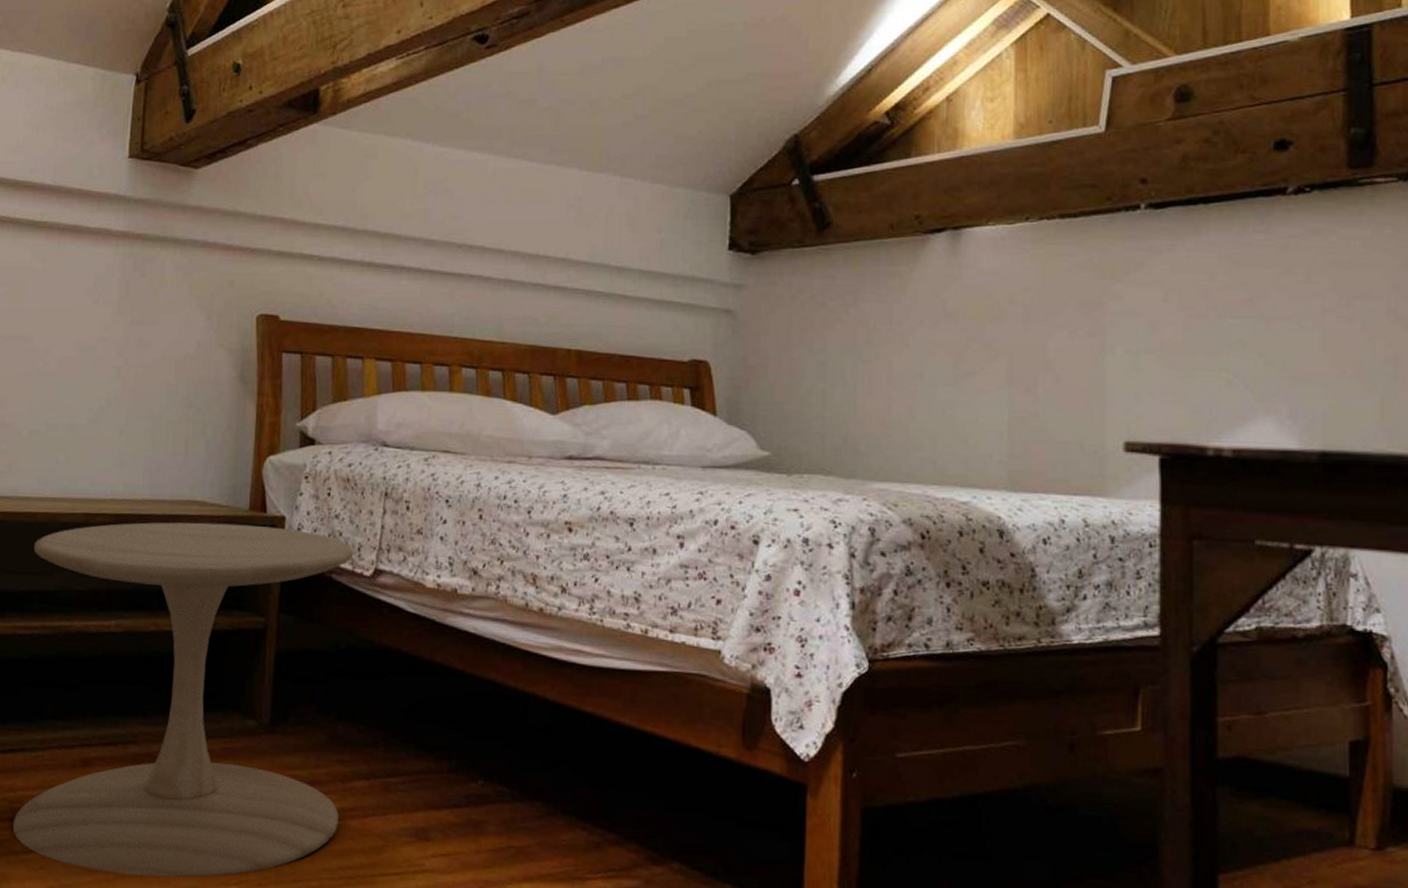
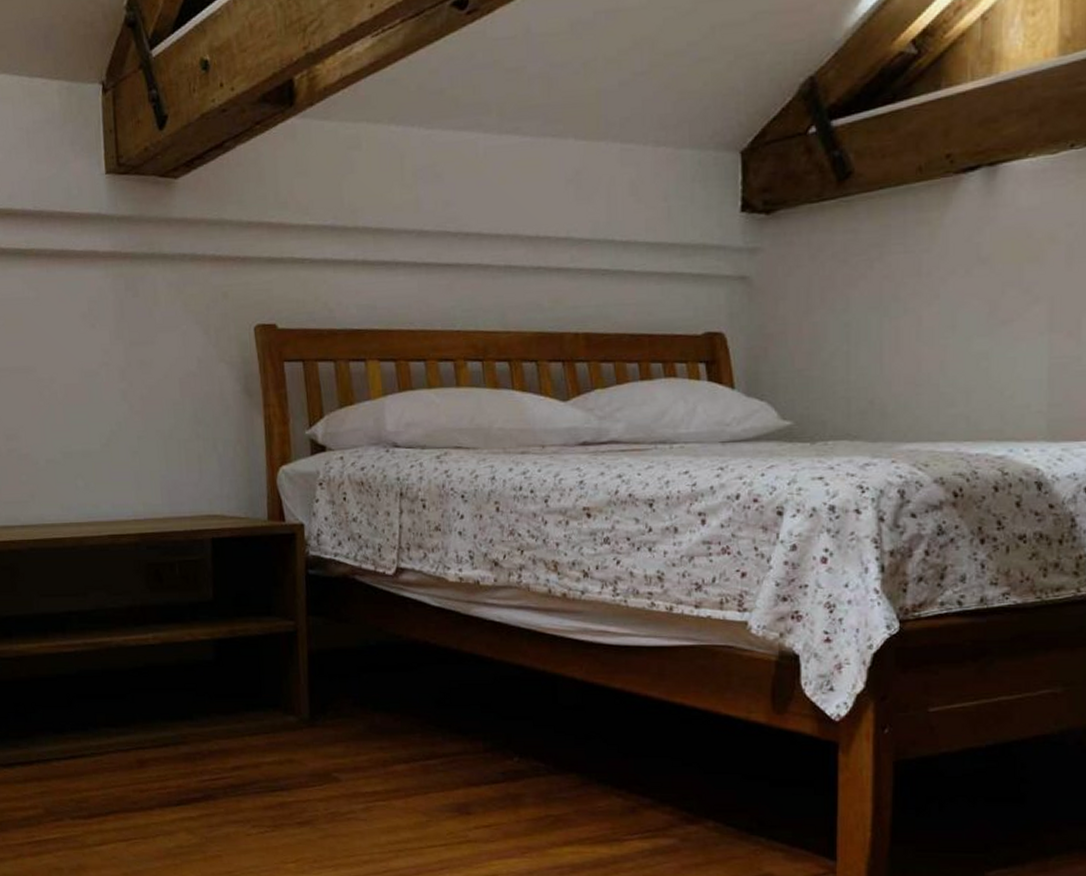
side table: present [12,522,354,878] -> none [65,534,383,860]

